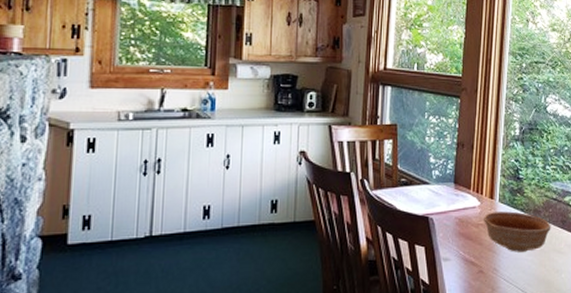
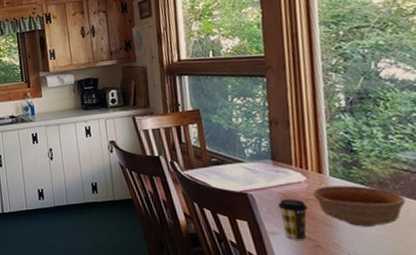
coffee cup: none [453,224,477,266] -> present [277,199,308,240]

